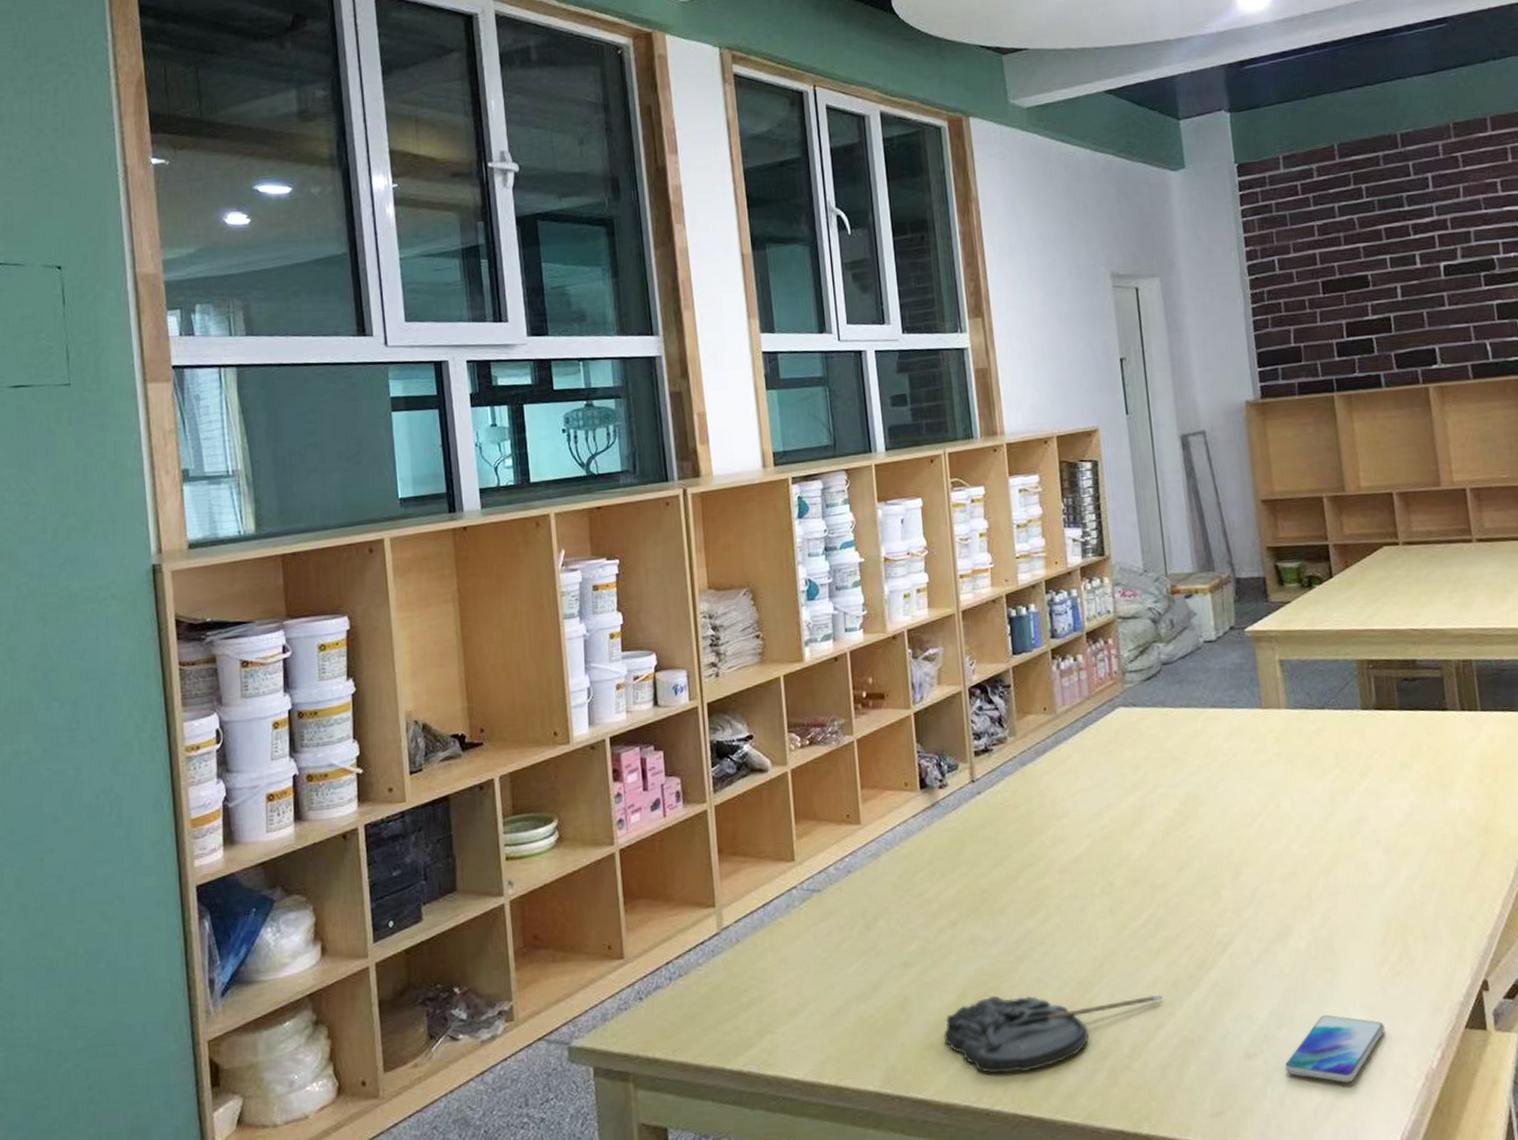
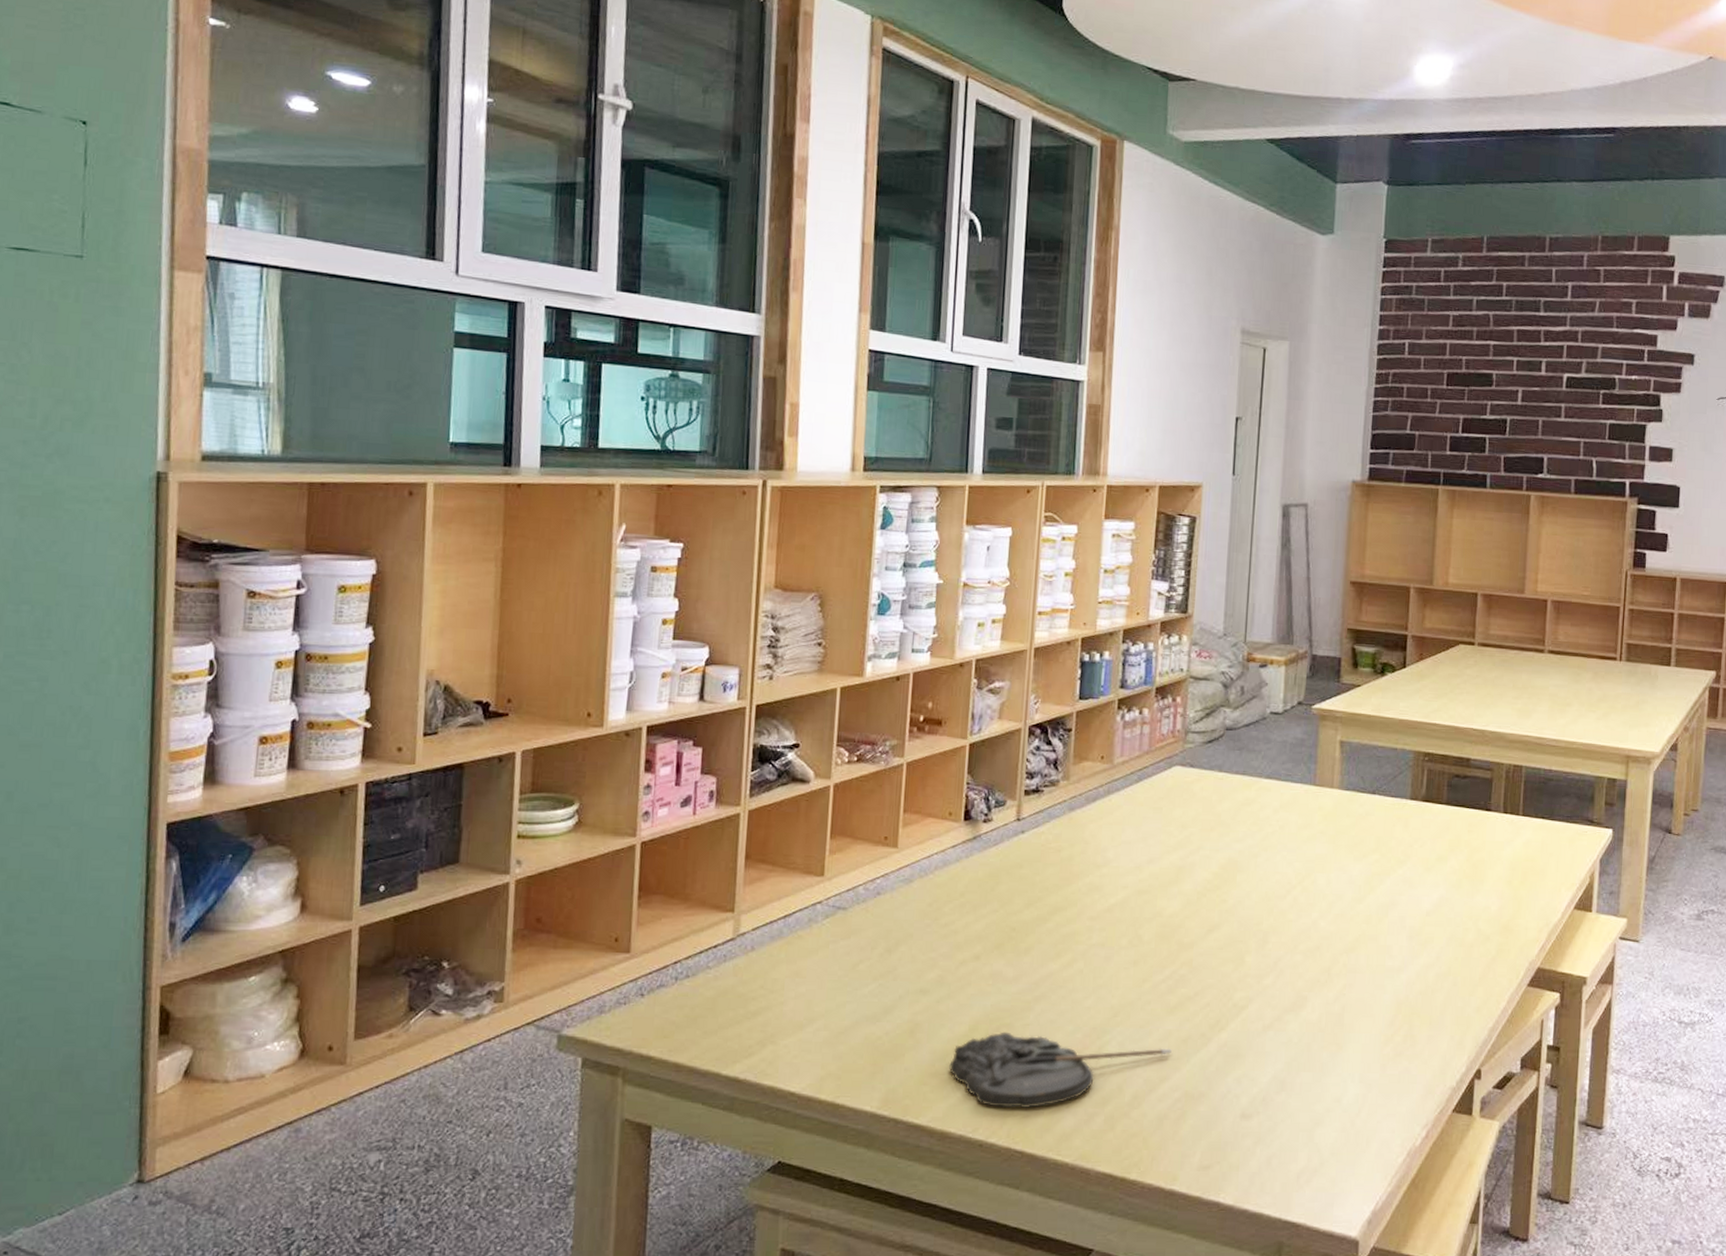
smartphone: present [1284,1014,1385,1083] -> none [1276,1085,1378,1151]

